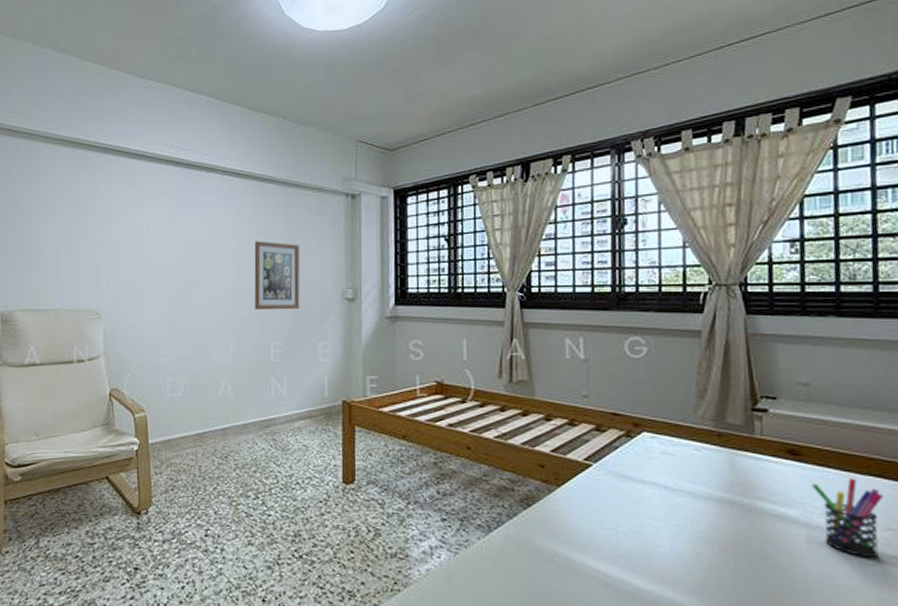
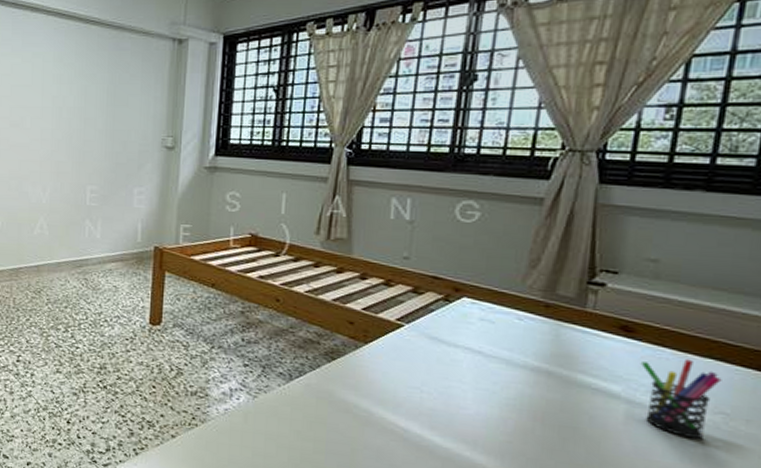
wall art: present [254,241,300,311] -> none [73,85,122,156]

